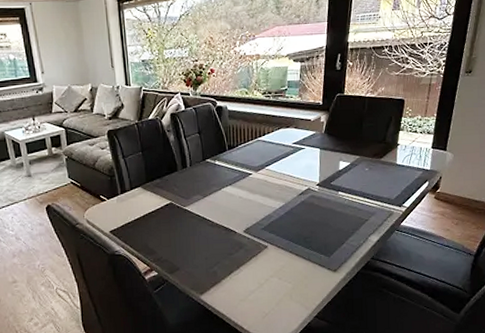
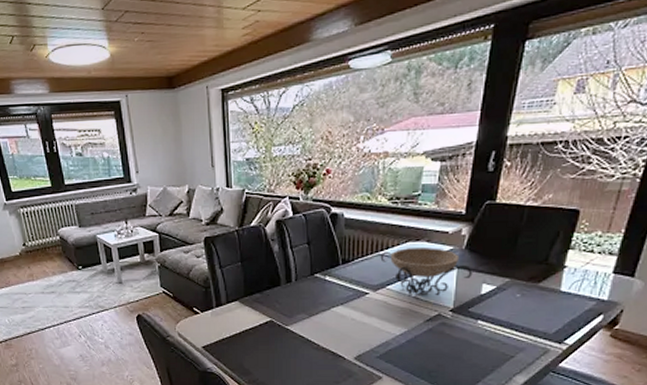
decorative bowl: none [259,133,332,175] -> present [380,248,473,296]

